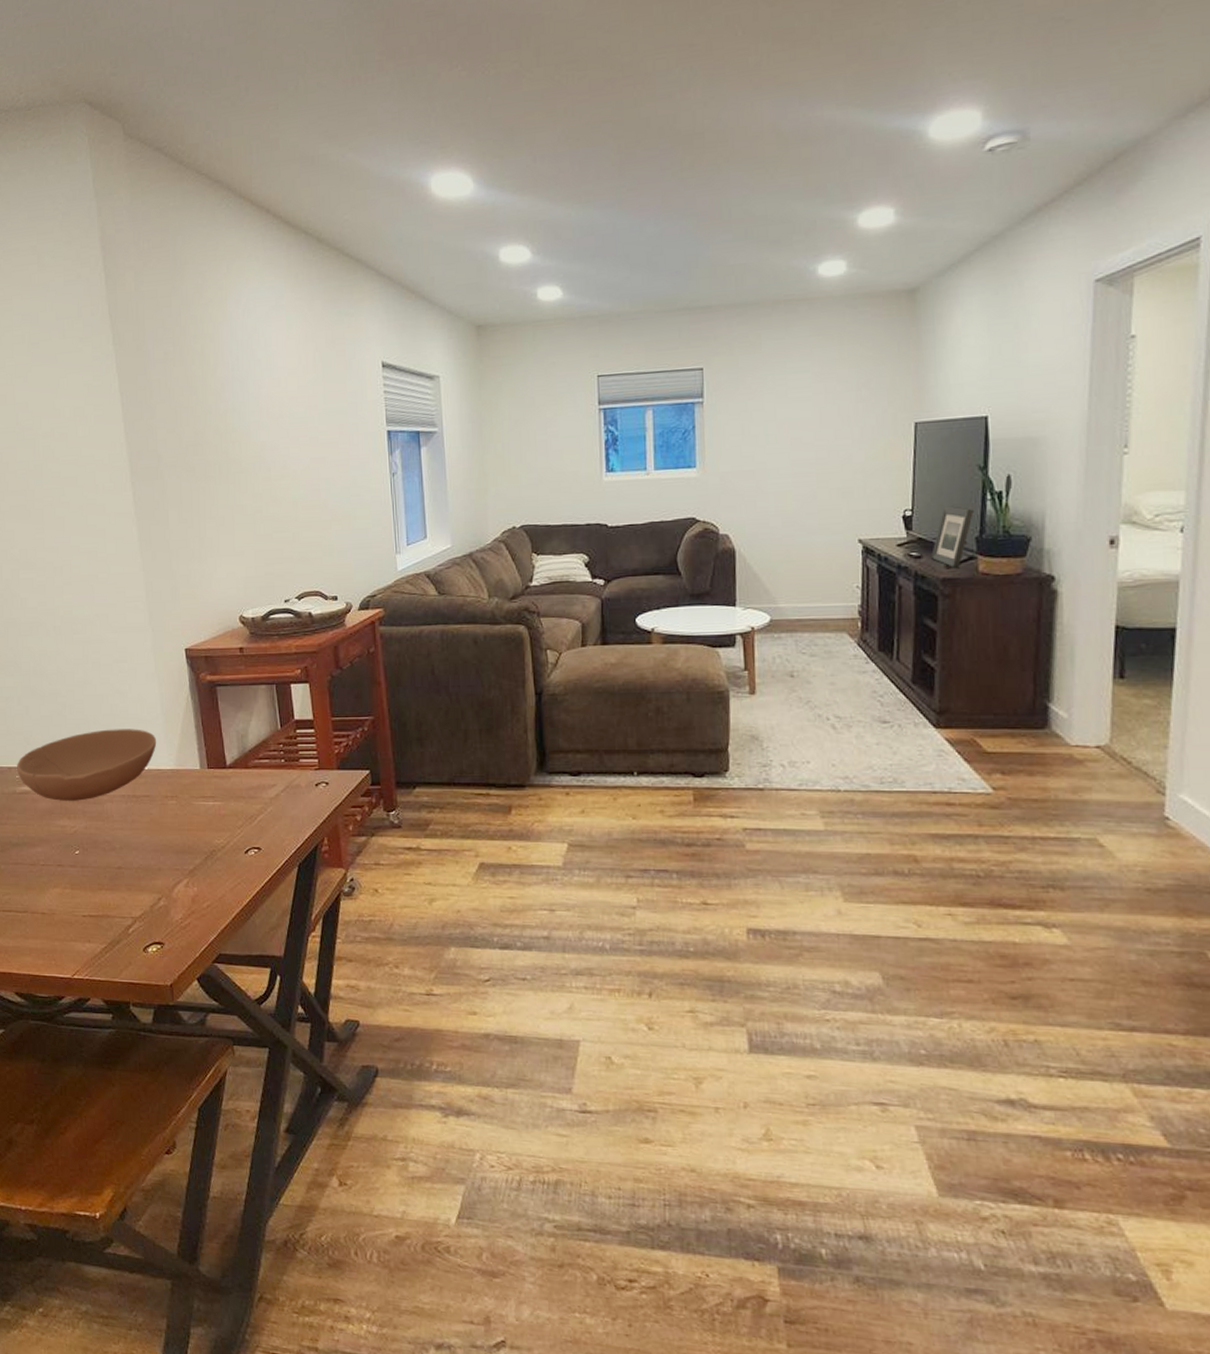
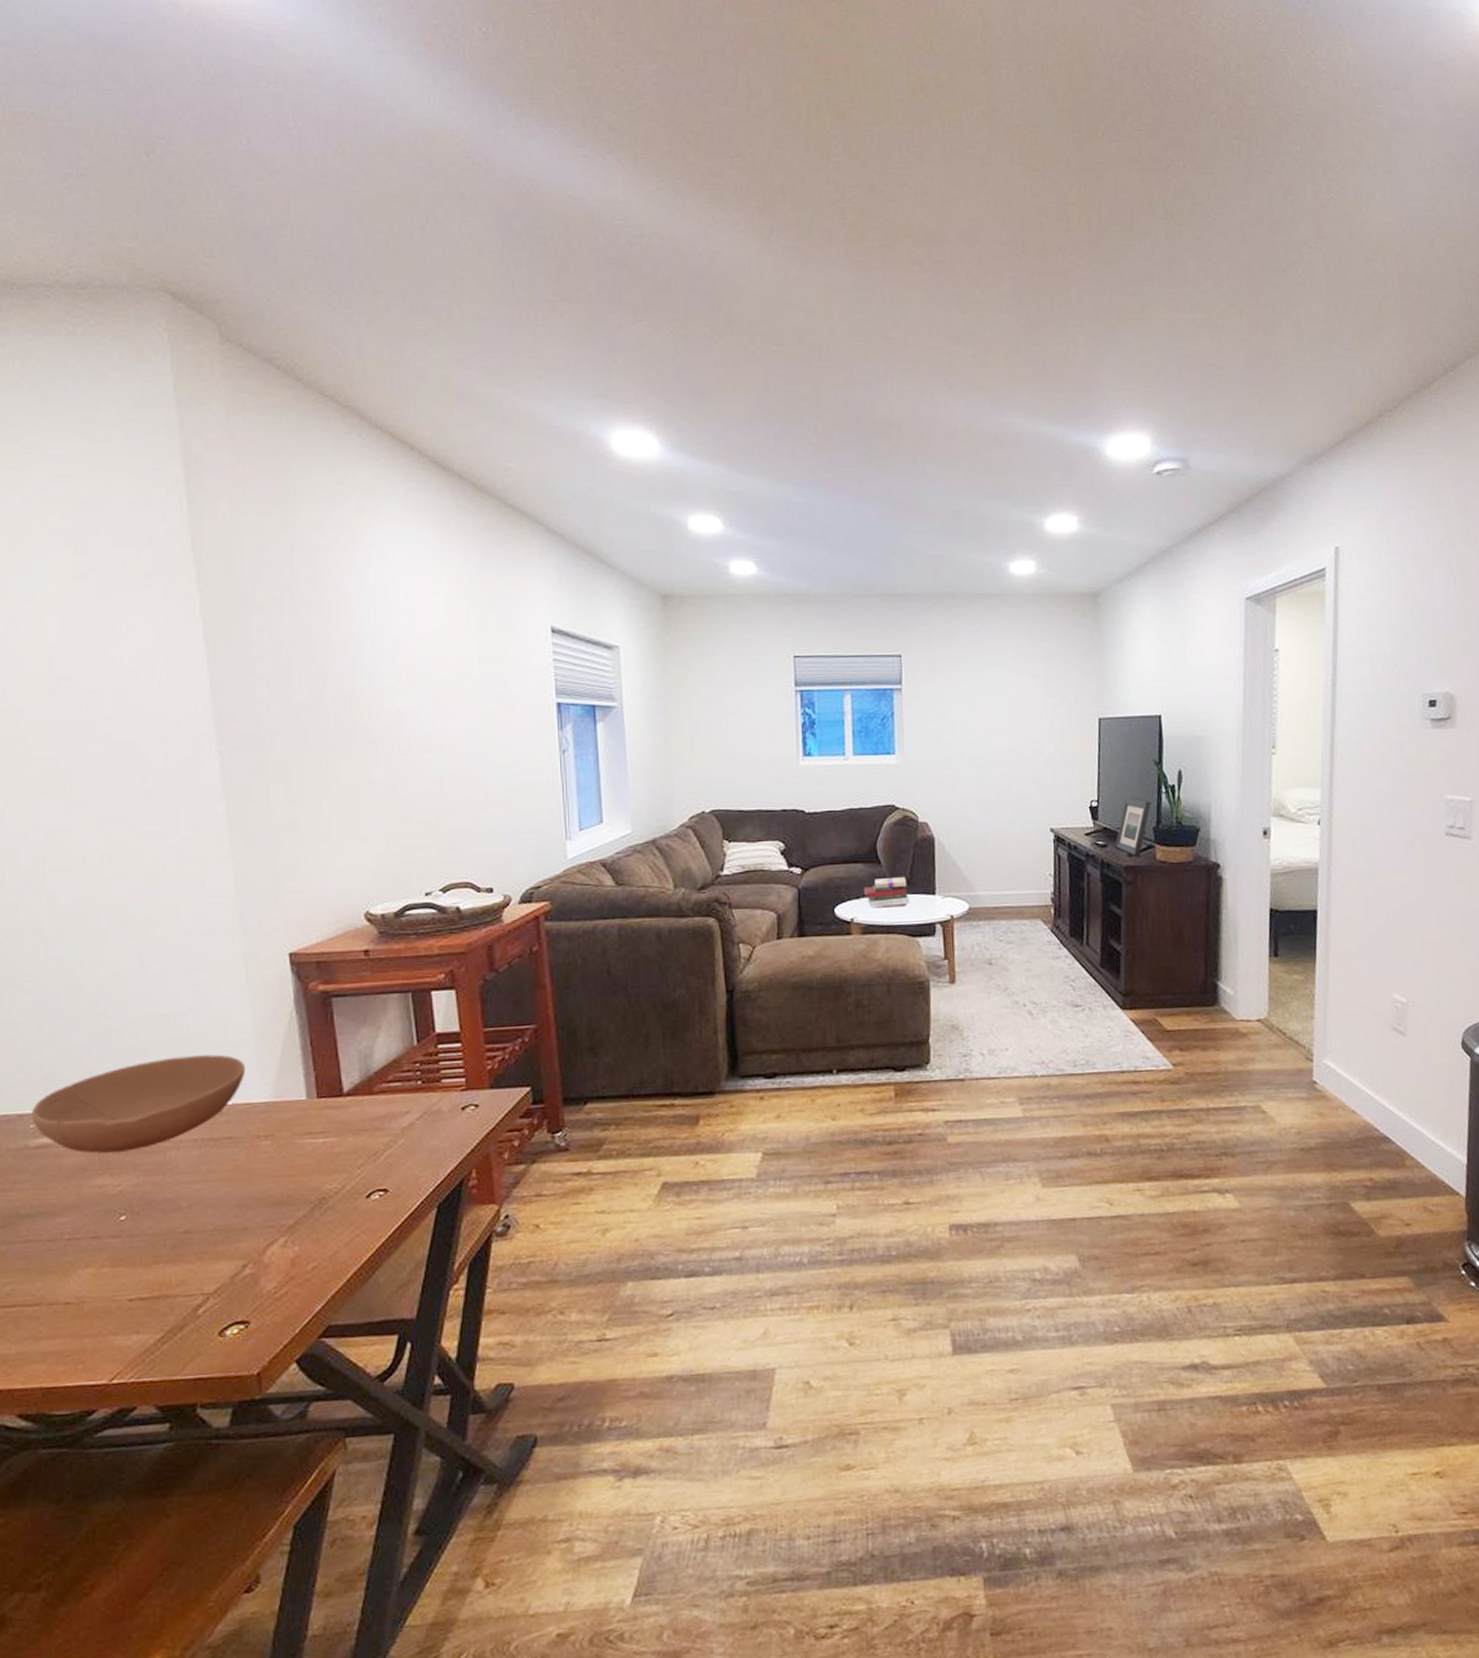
books: none [664,587,709,619] -> present [863,876,909,908]

